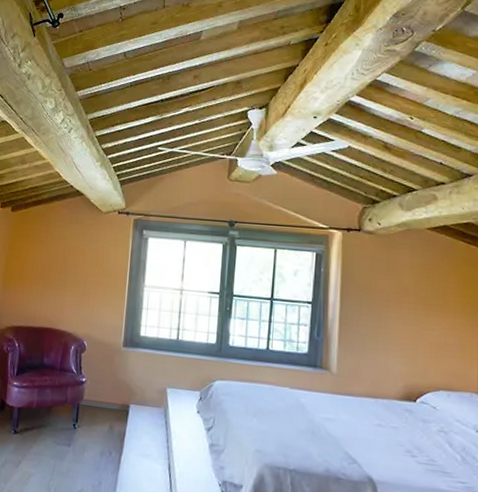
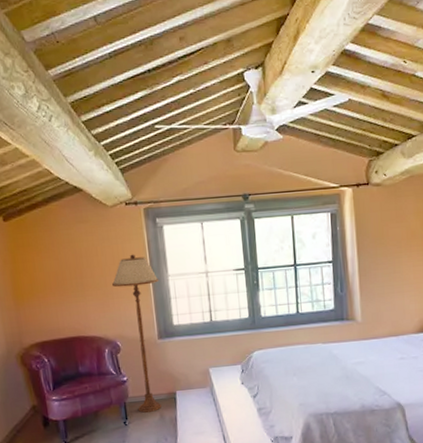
floor lamp: none [89,259,135,421] -> present [112,254,161,413]

